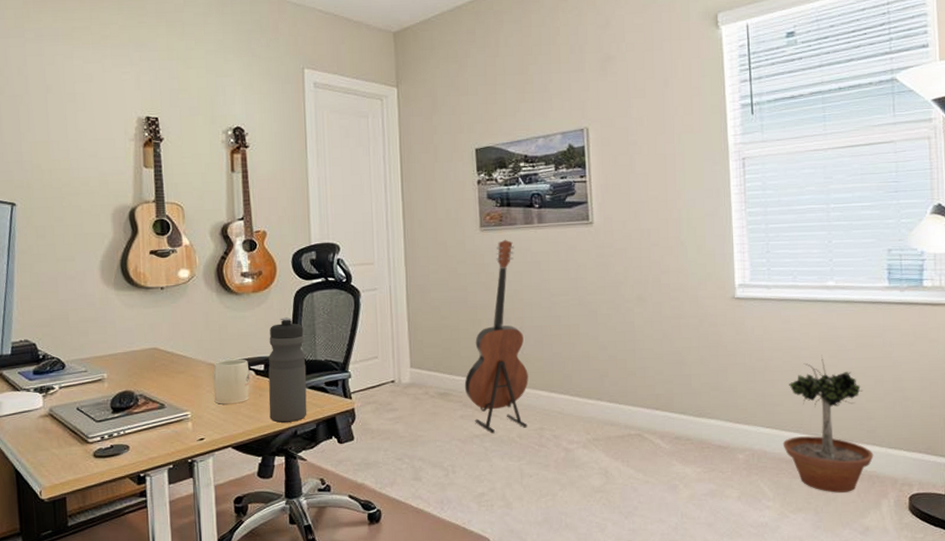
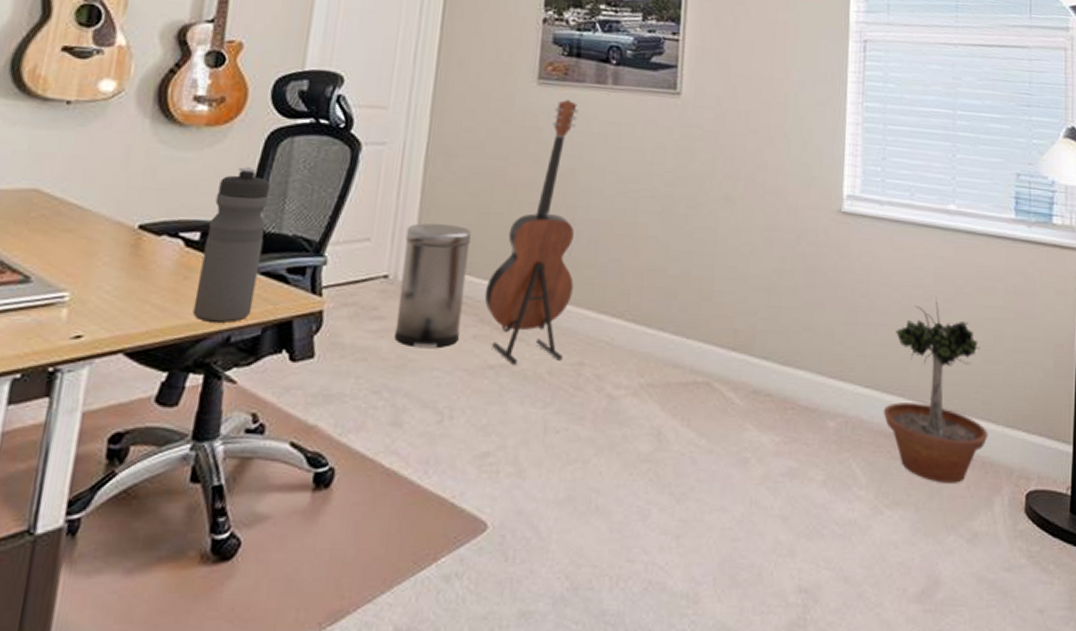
mug: present [213,359,250,404] -> none [111,218,178,287]
pedal bin: none [401,341,451,428] -> present [394,223,472,349]

